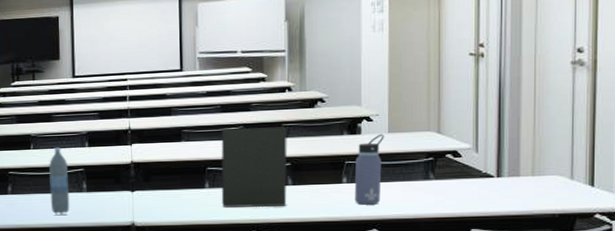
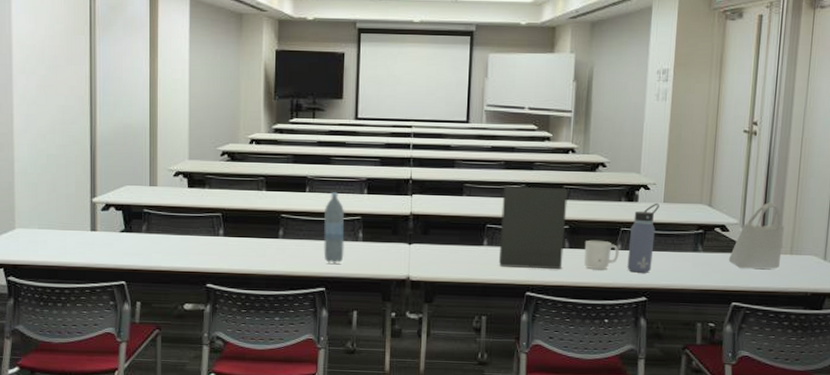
mug: none [308,175,345,205] -> present [583,240,620,270]
handbag: none [463,124,522,194] -> present [728,202,784,270]

